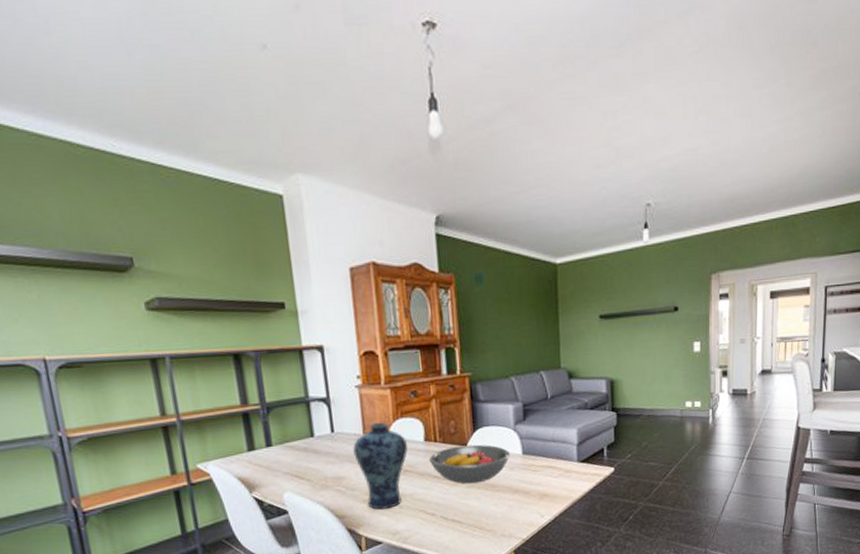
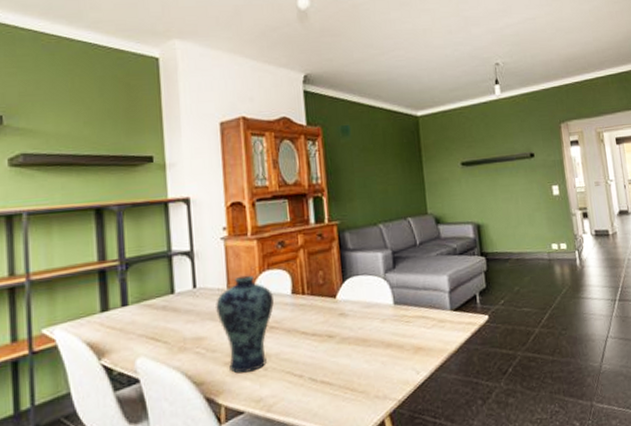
fruit bowl: present [428,444,510,484] -> none [296,295,381,340]

